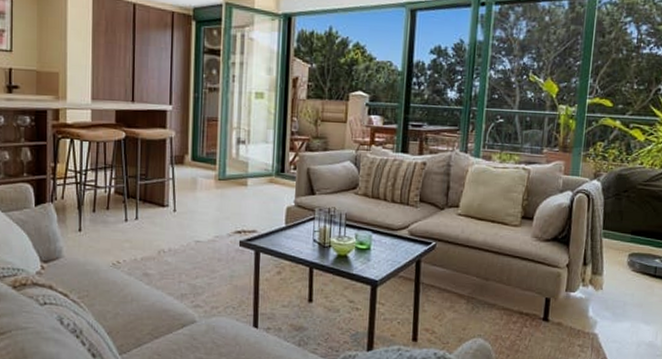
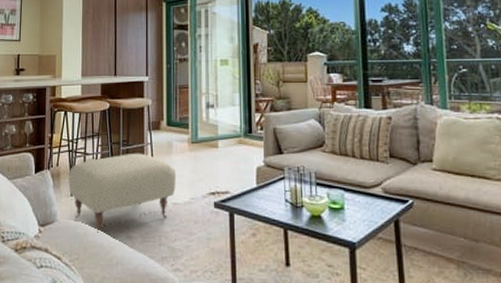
ottoman: none [76,188,200,270] -> present [68,153,176,233]

